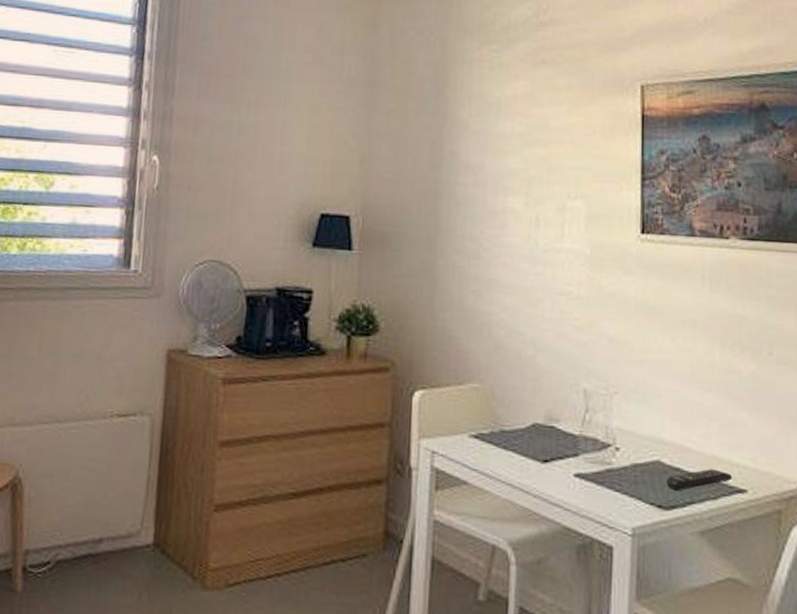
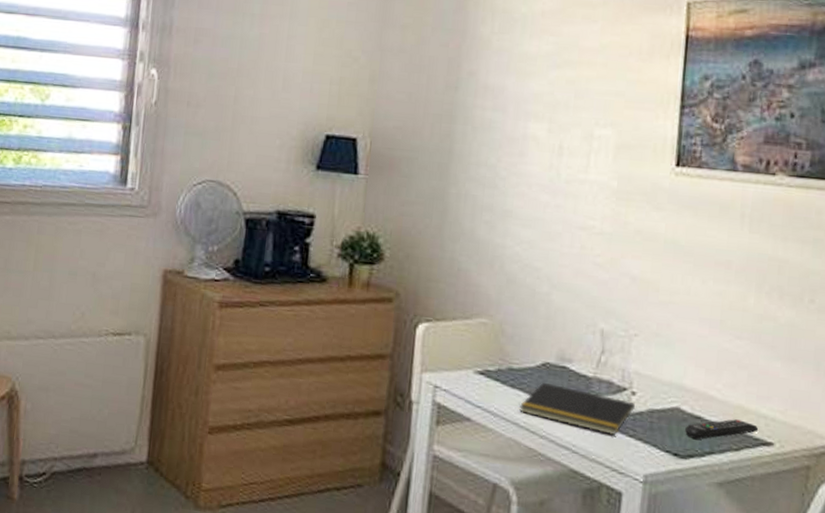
notepad: none [513,442,620,490] -> present [519,382,636,435]

